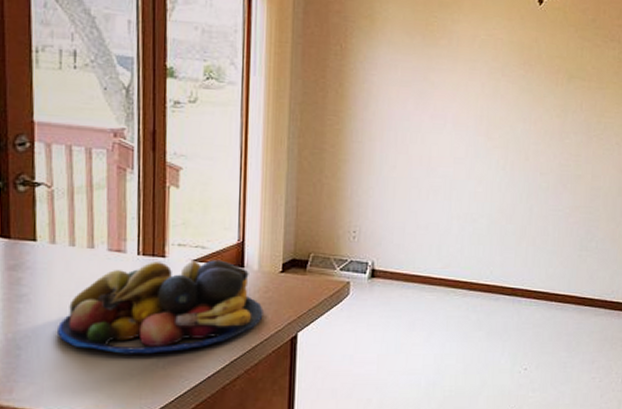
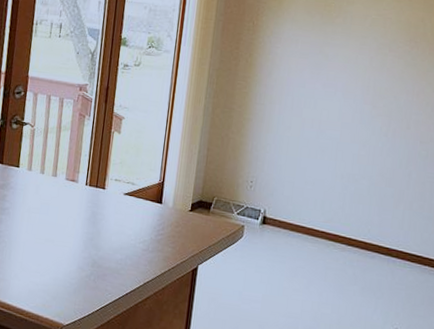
fruit bowl: present [58,260,263,354] -> none [24,192,173,269]

